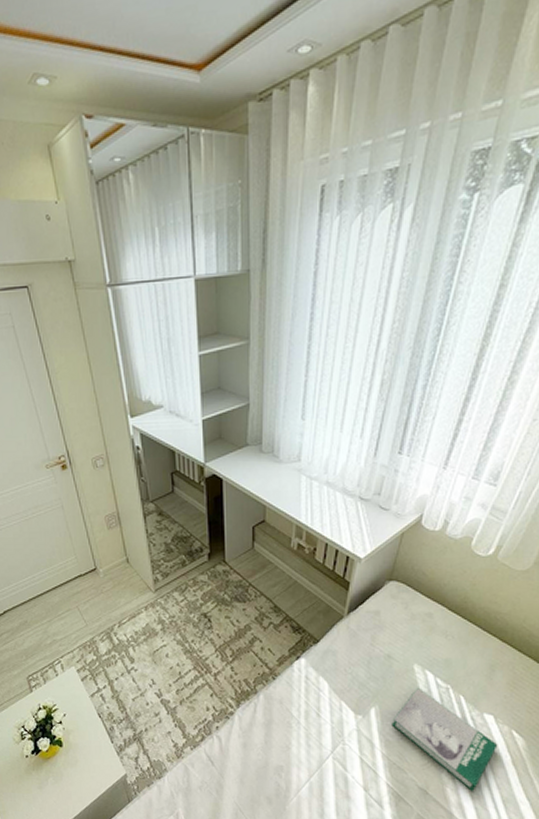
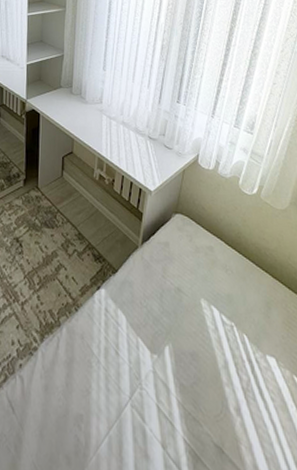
book: present [391,687,498,791] -> none [185,324,283,450]

